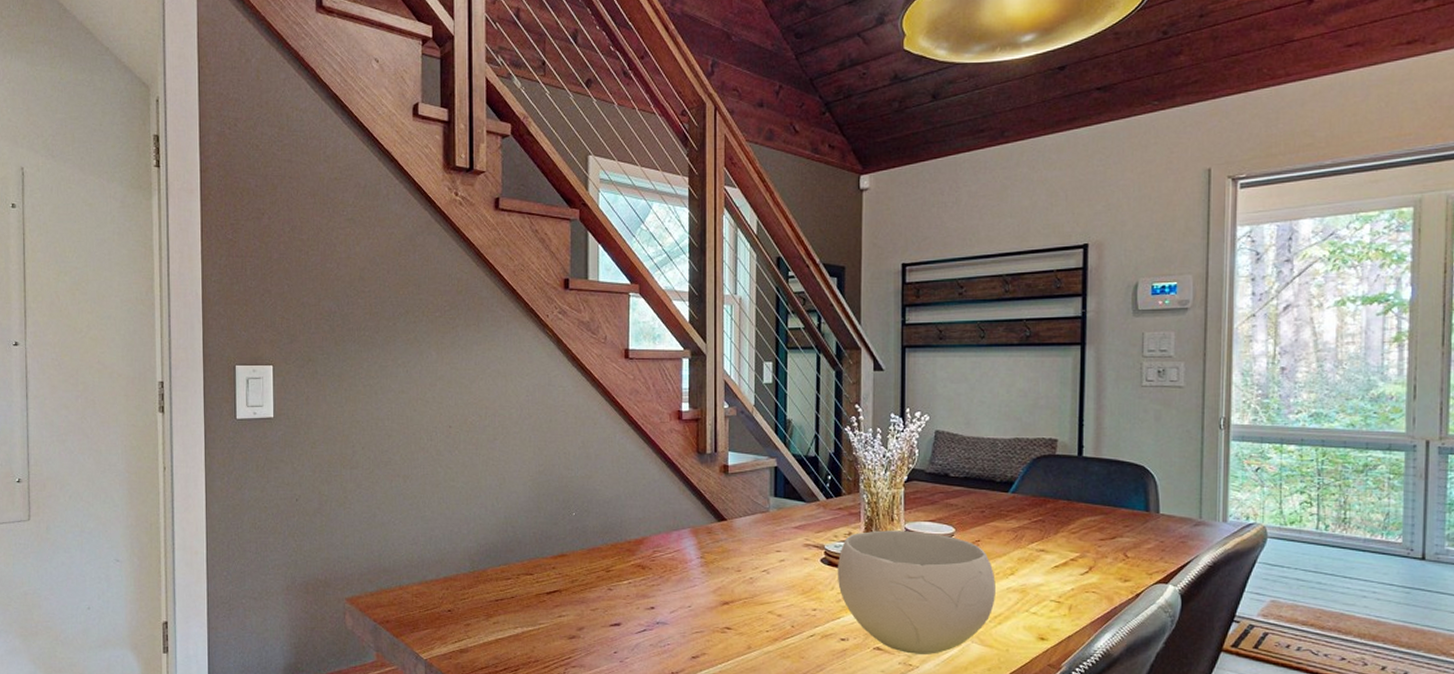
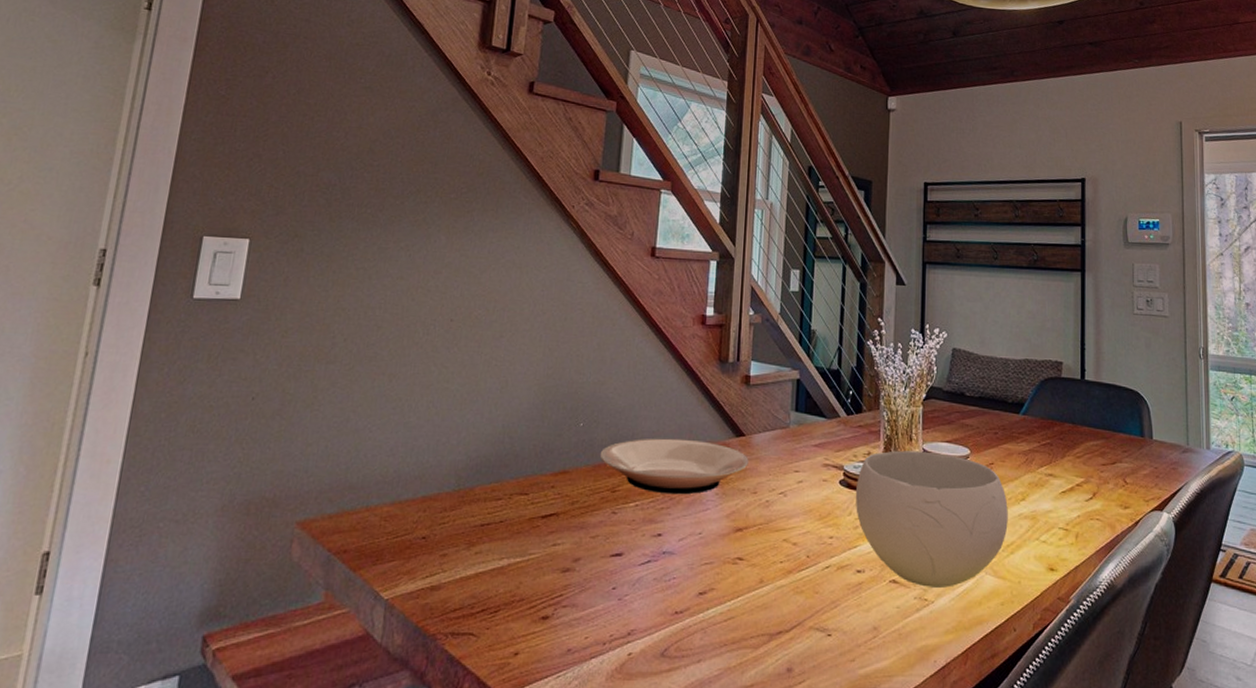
plate: none [593,524,731,573] -> present [599,438,749,495]

